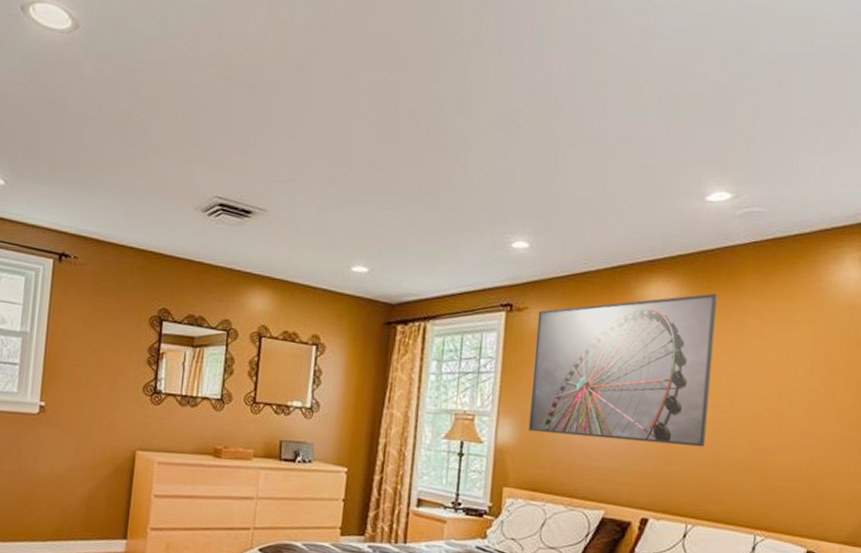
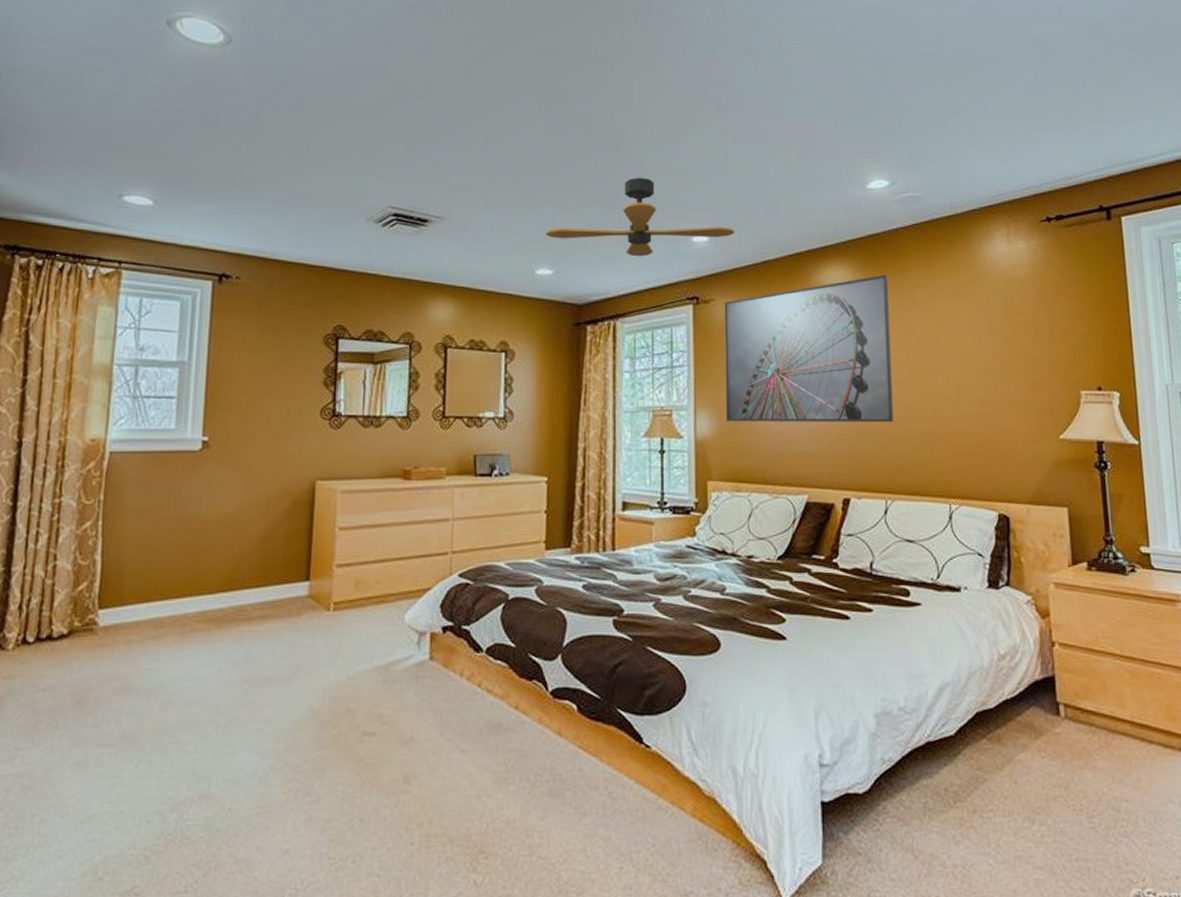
ceiling fan: none [363,178,557,260] -> present [545,177,735,257]

